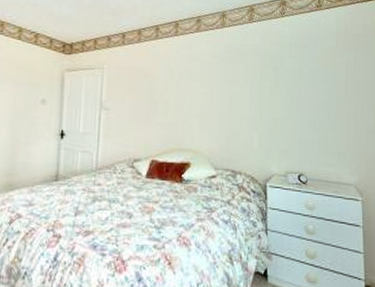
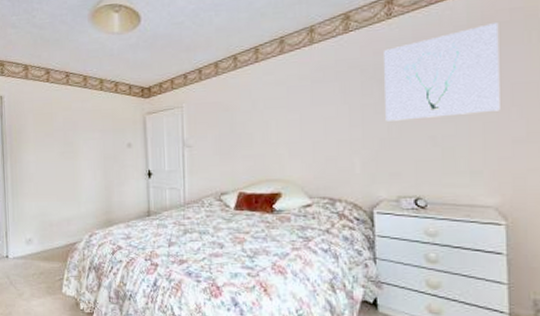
wall art: none [278,34,358,105] -> present [384,23,500,121]

